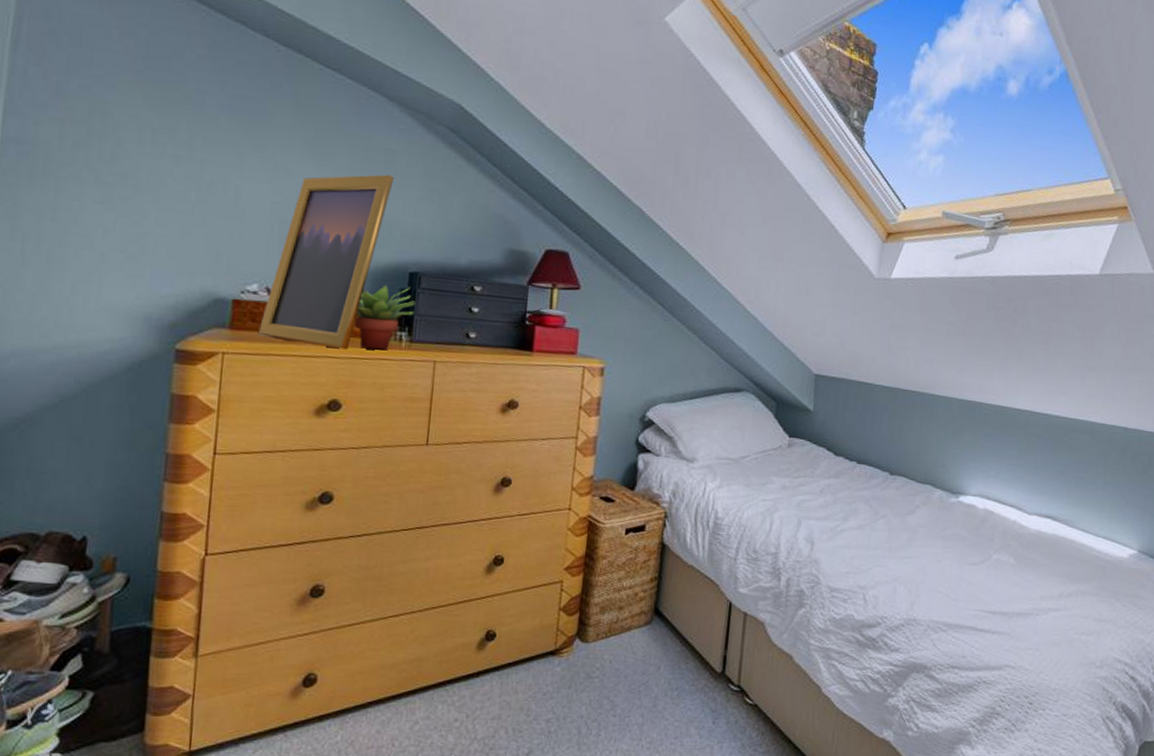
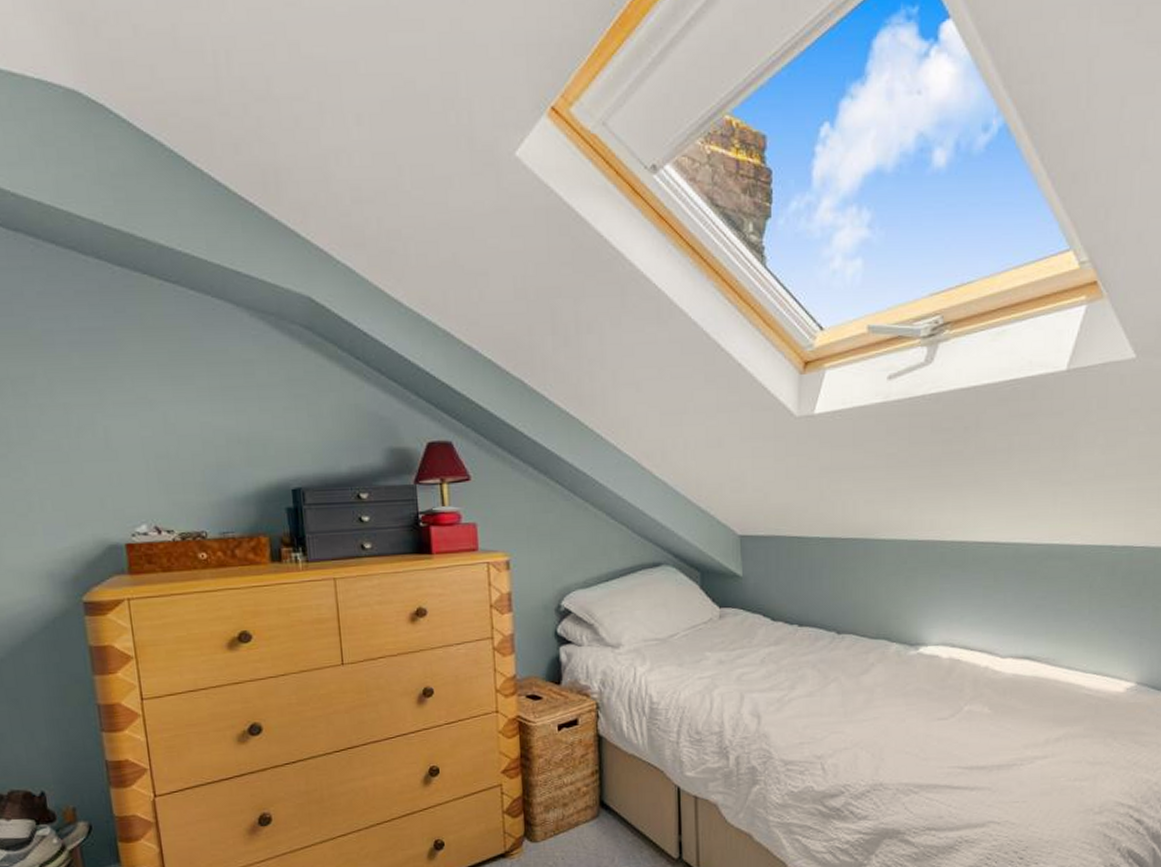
picture frame: present [257,174,394,350] -> none [156,388,258,580]
succulent plant: present [355,285,416,350] -> none [247,504,305,575]

